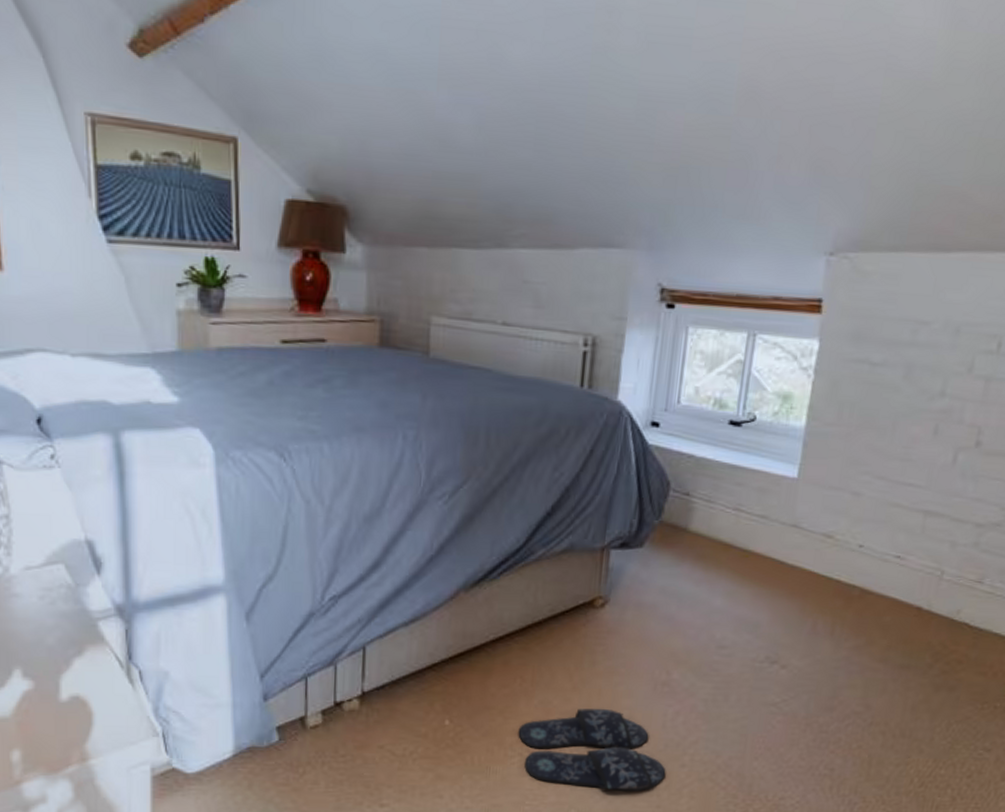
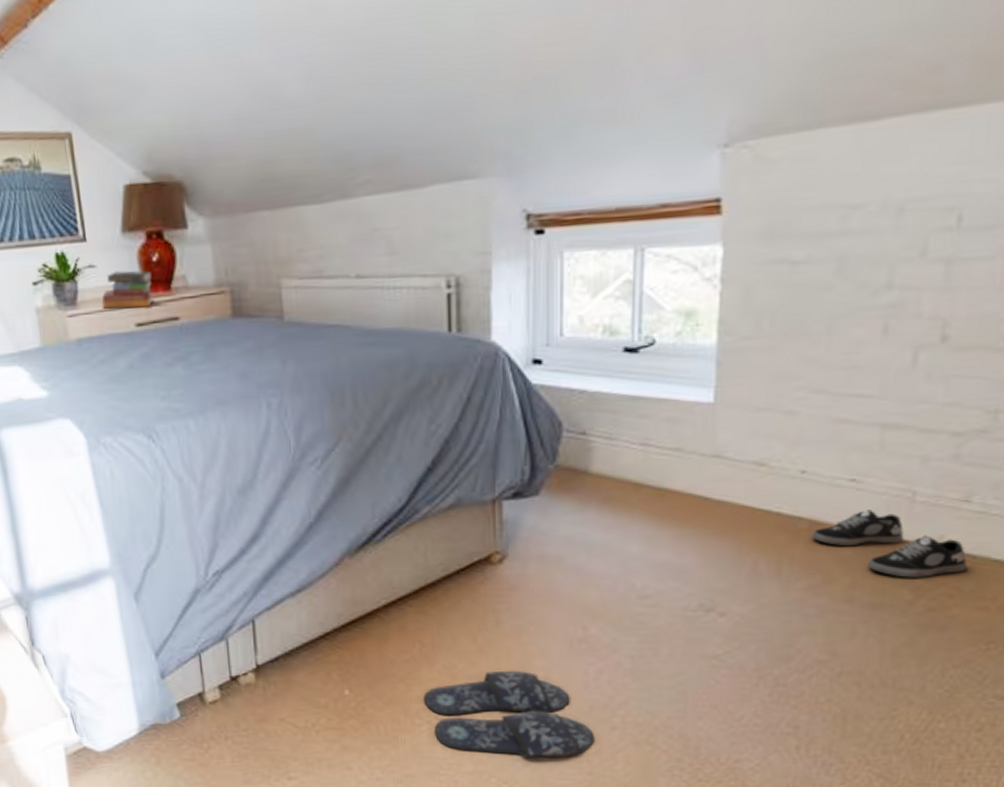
books: none [247,284,303,325] -> present [101,270,153,309]
shoe: none [861,583,975,645] -> present [811,510,968,578]

